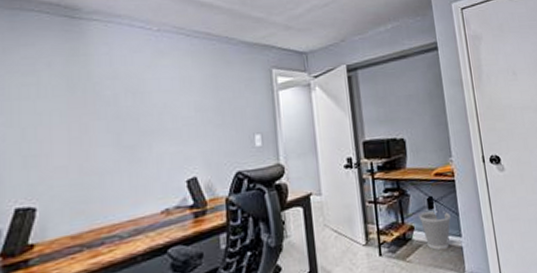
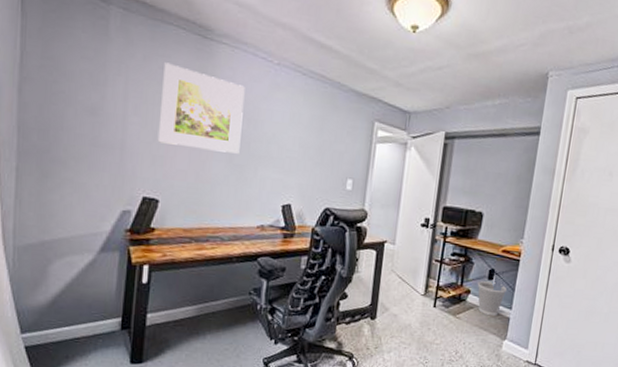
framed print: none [27,51,128,141] -> present [157,62,245,154]

